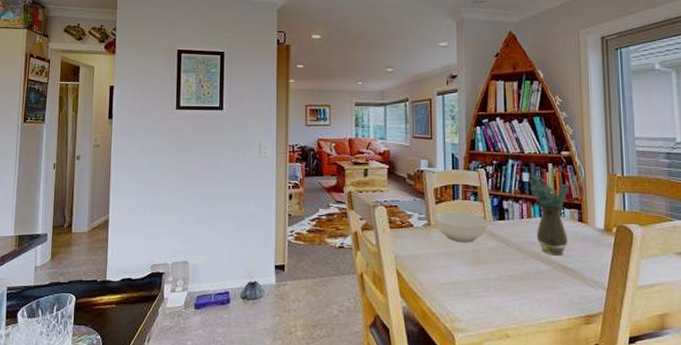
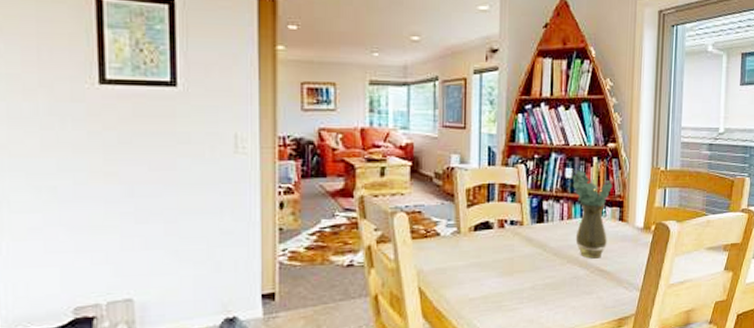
bowl: present [434,211,488,243] -> none [465,215,526,251]

